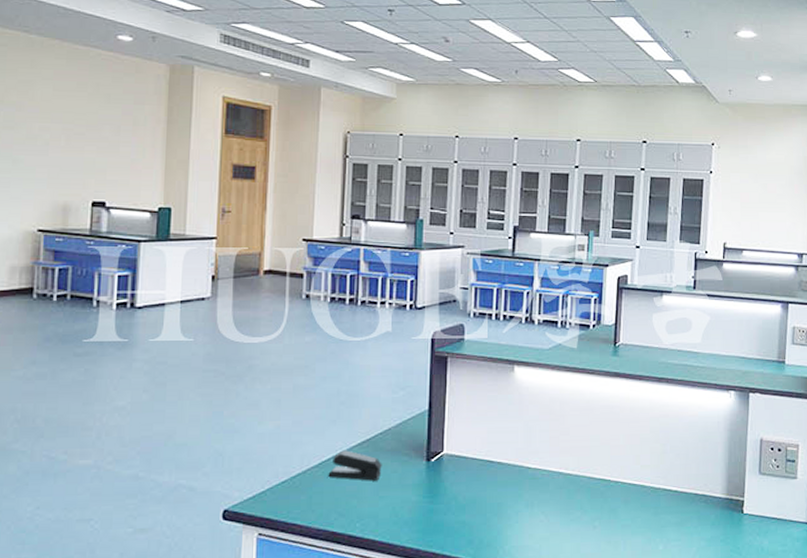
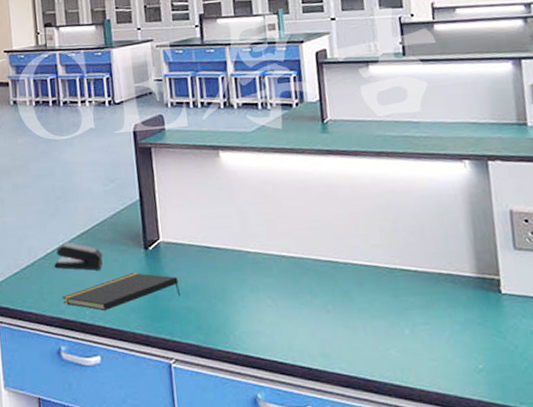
notepad: none [332,485,456,524] -> present [61,273,180,311]

